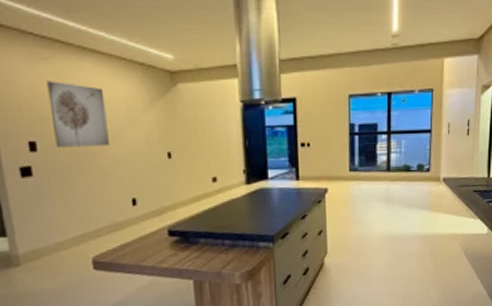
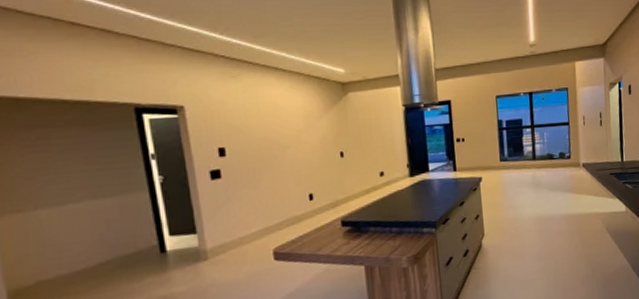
wall art: present [47,81,111,148] -> none [235,95,290,152]

